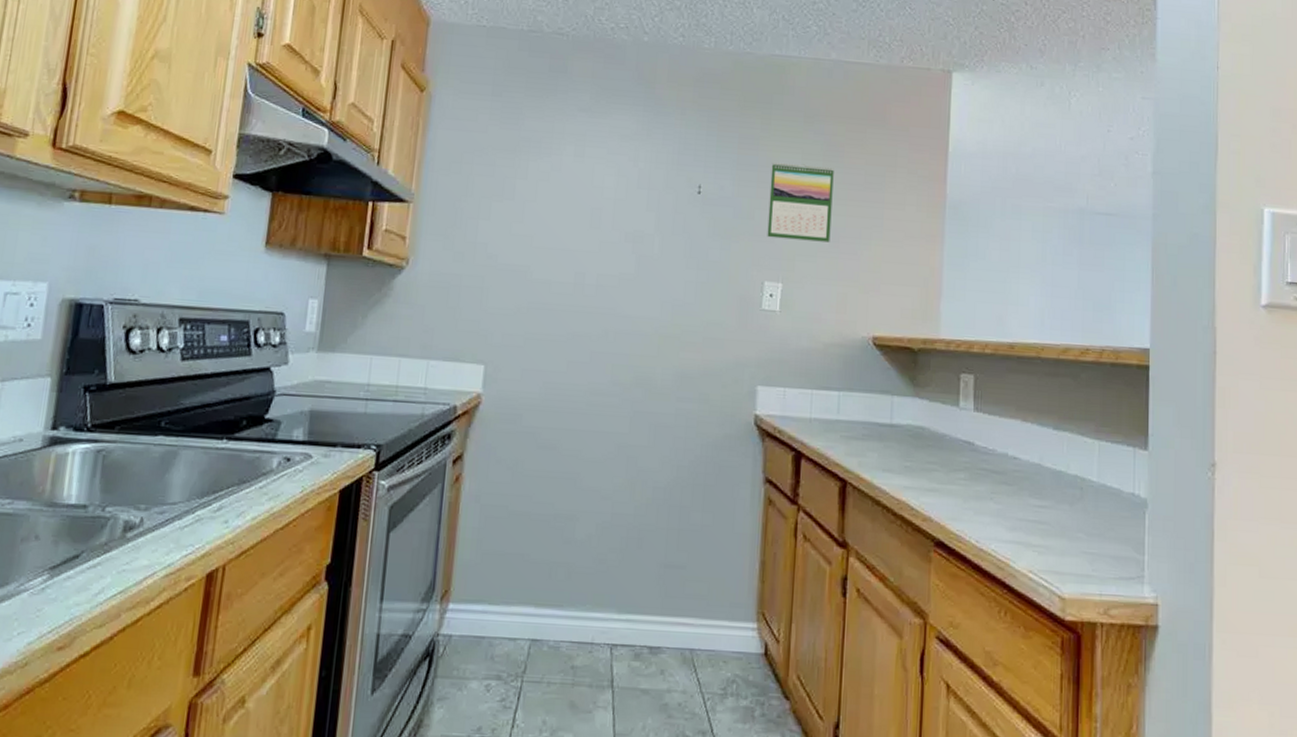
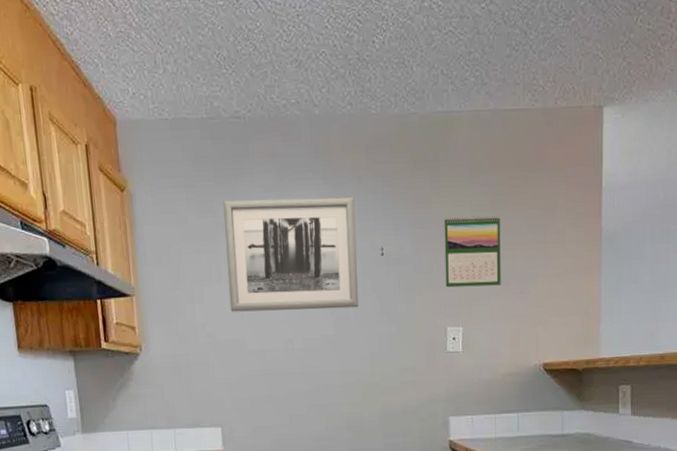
wall art: none [518,114,675,247] -> present [223,197,359,312]

